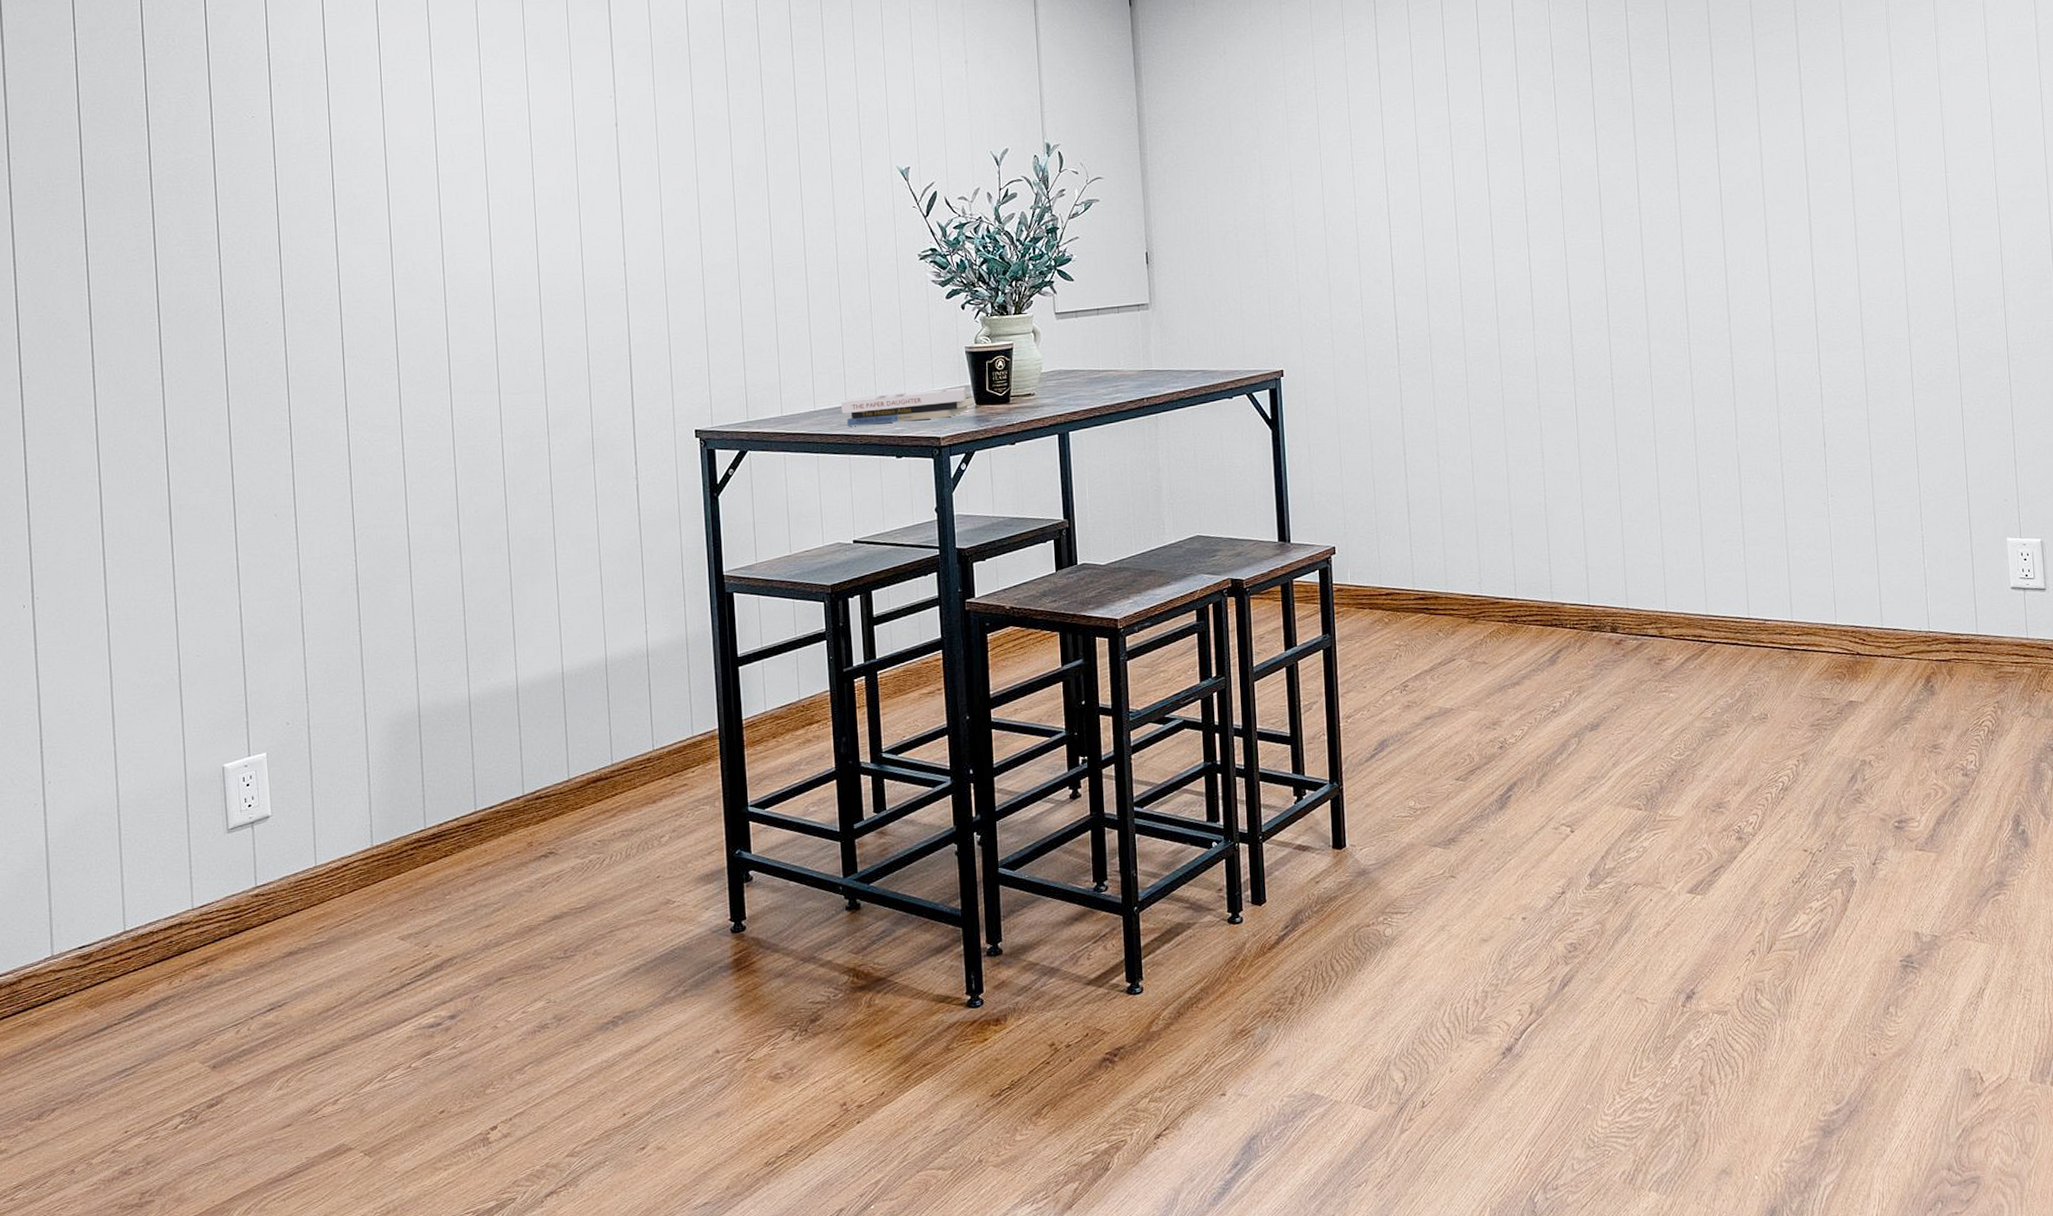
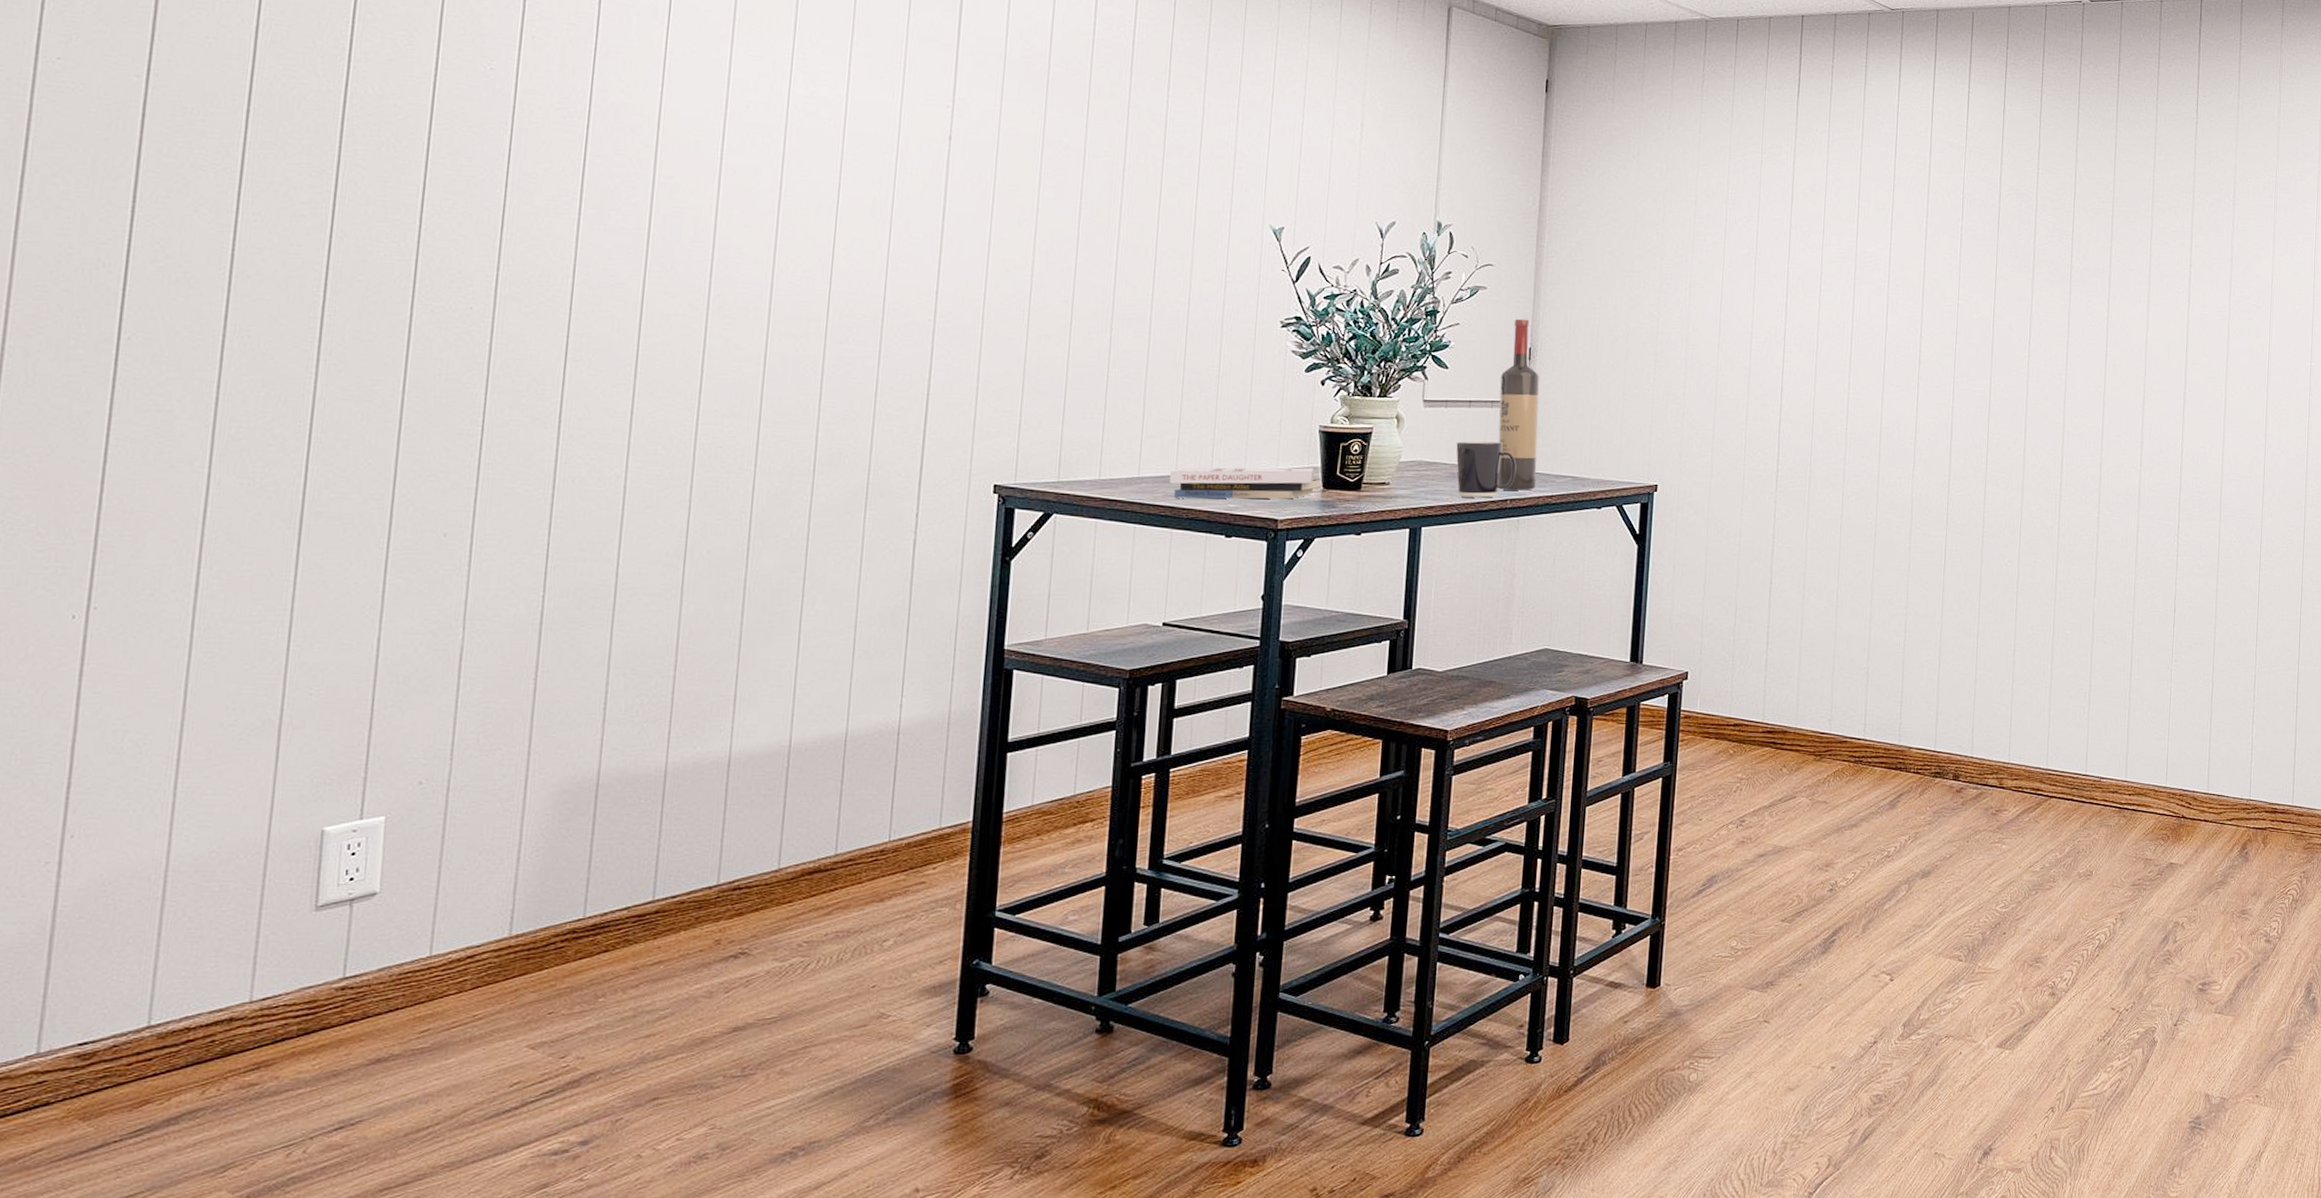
mug: none [1090,345,1149,400] -> present [1456,441,1517,498]
wine bottle: none [1122,225,1168,390] -> present [1497,318,1540,491]

